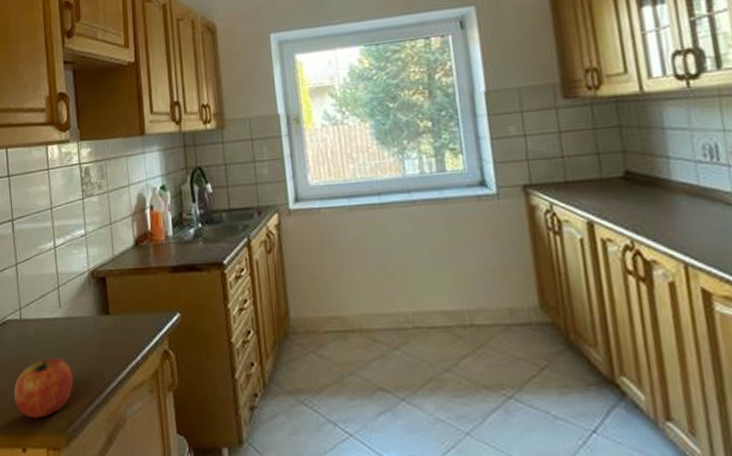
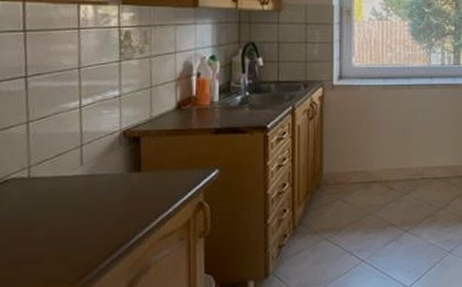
fruit: present [13,355,73,418] -> none [13,211,92,274]

